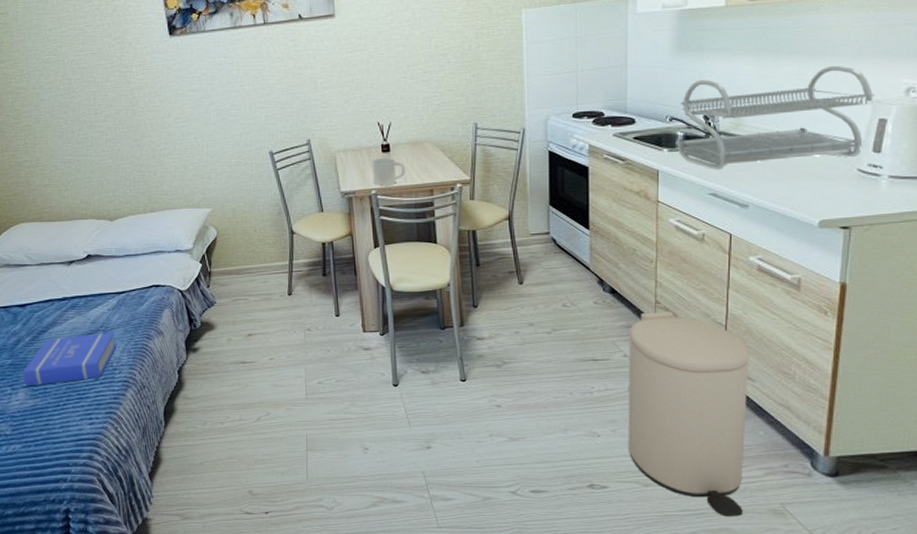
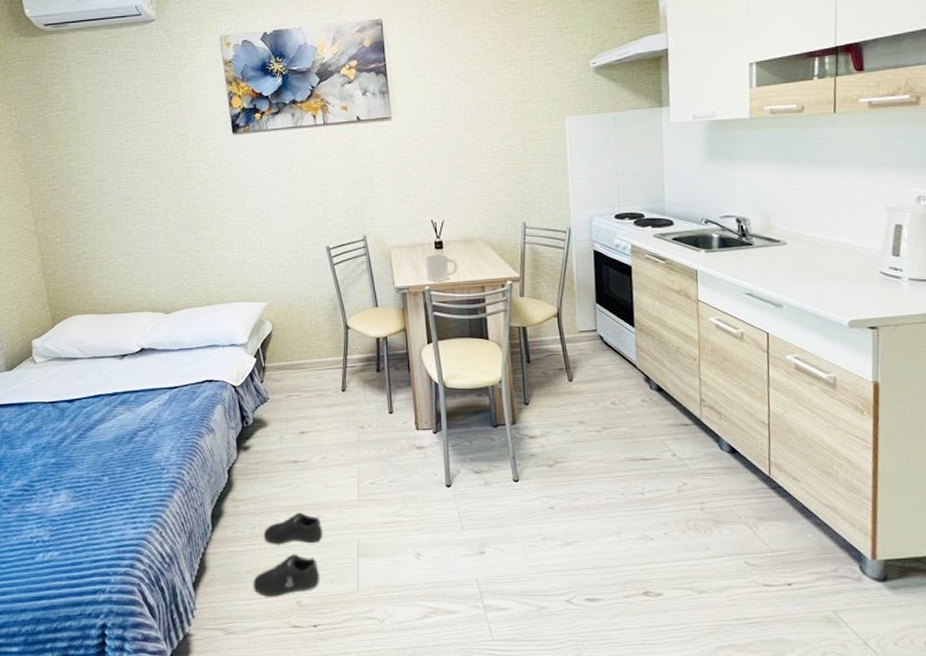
book: present [23,332,117,386] -> none [66,429,166,488]
shoe: none [206,409,272,486] -> present [253,512,322,597]
pedal bin: present [628,312,750,517] -> none [676,410,797,625]
dish rack: present [676,65,875,170] -> none [712,174,889,271]

